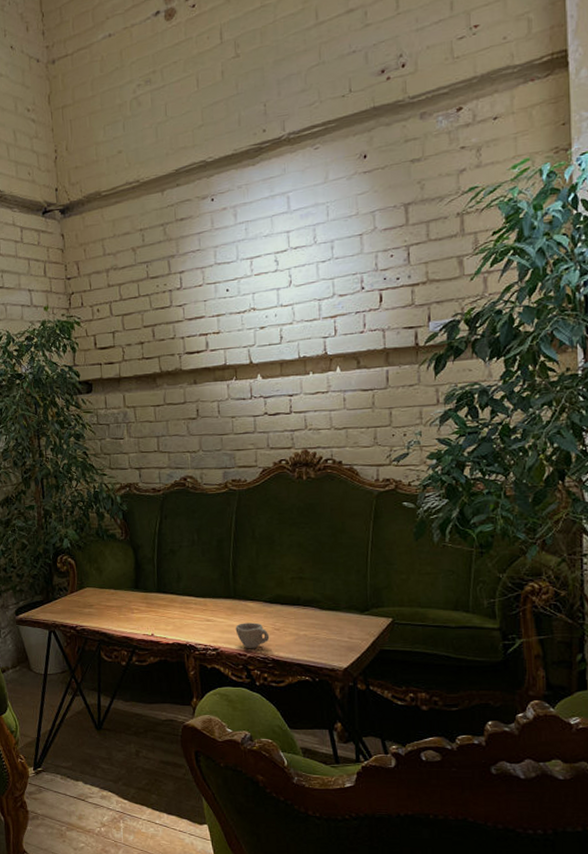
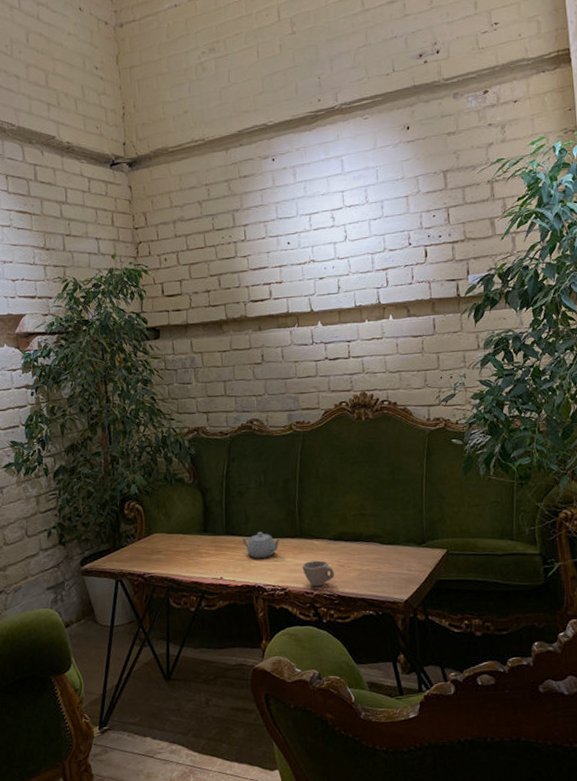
teapot: none [174,590,215,618] -> present [242,531,282,559]

